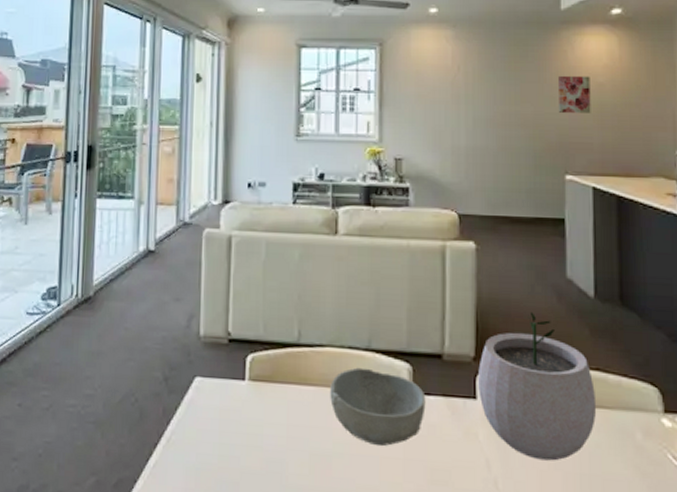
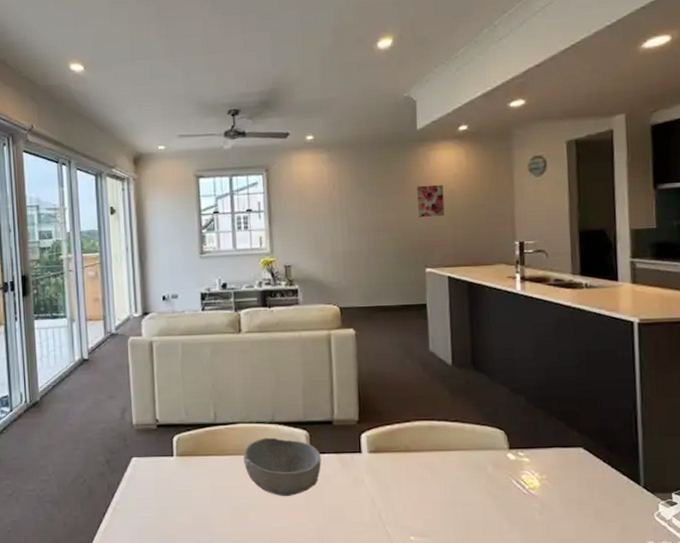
plant pot: present [477,311,597,461] -> none [361,380,457,495]

